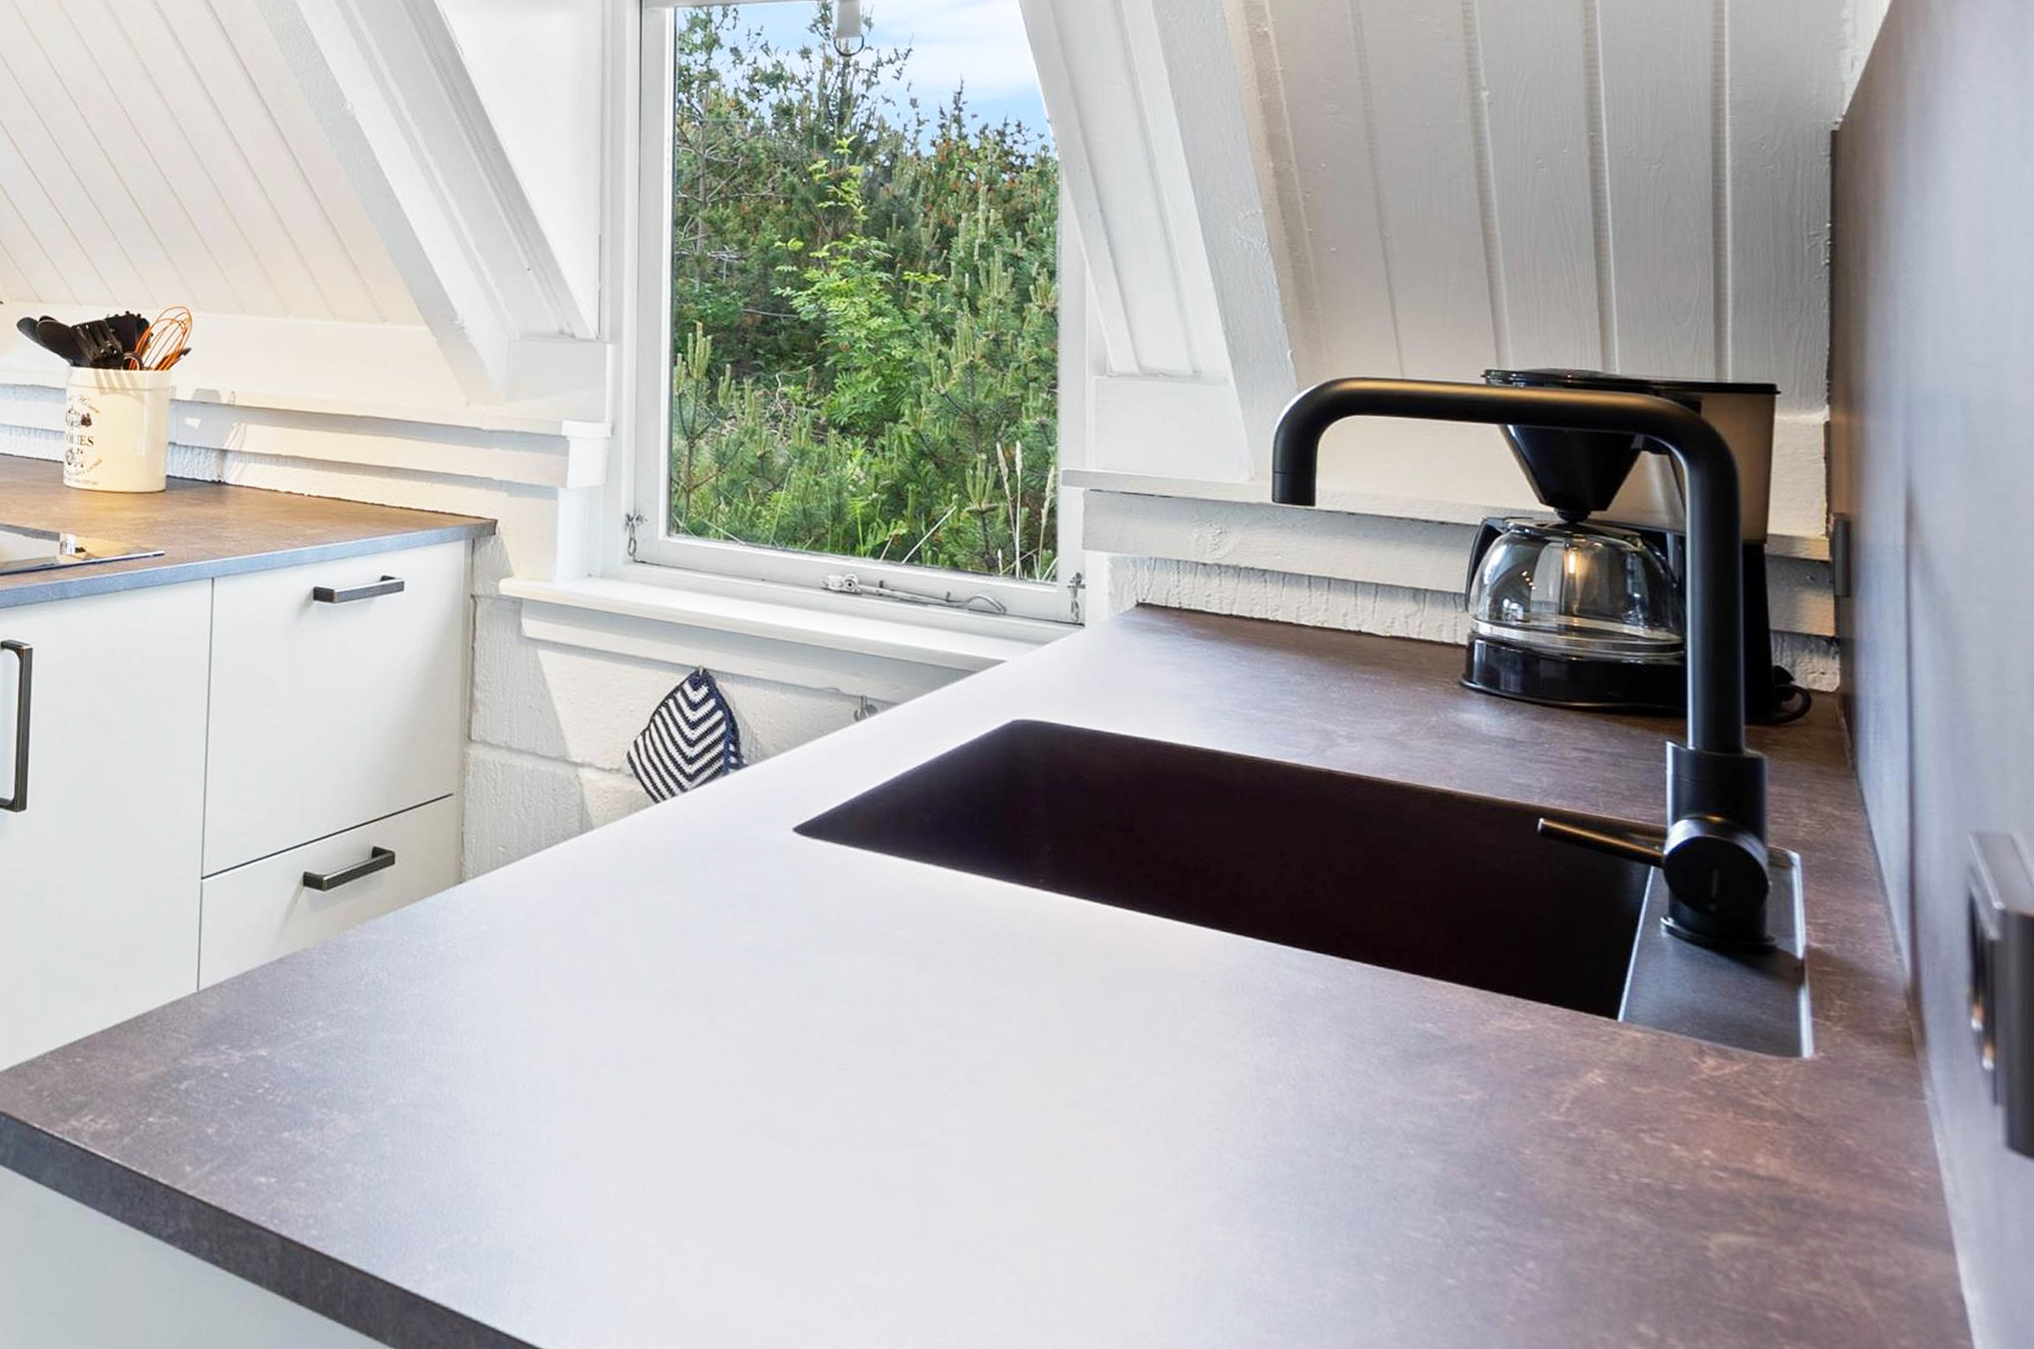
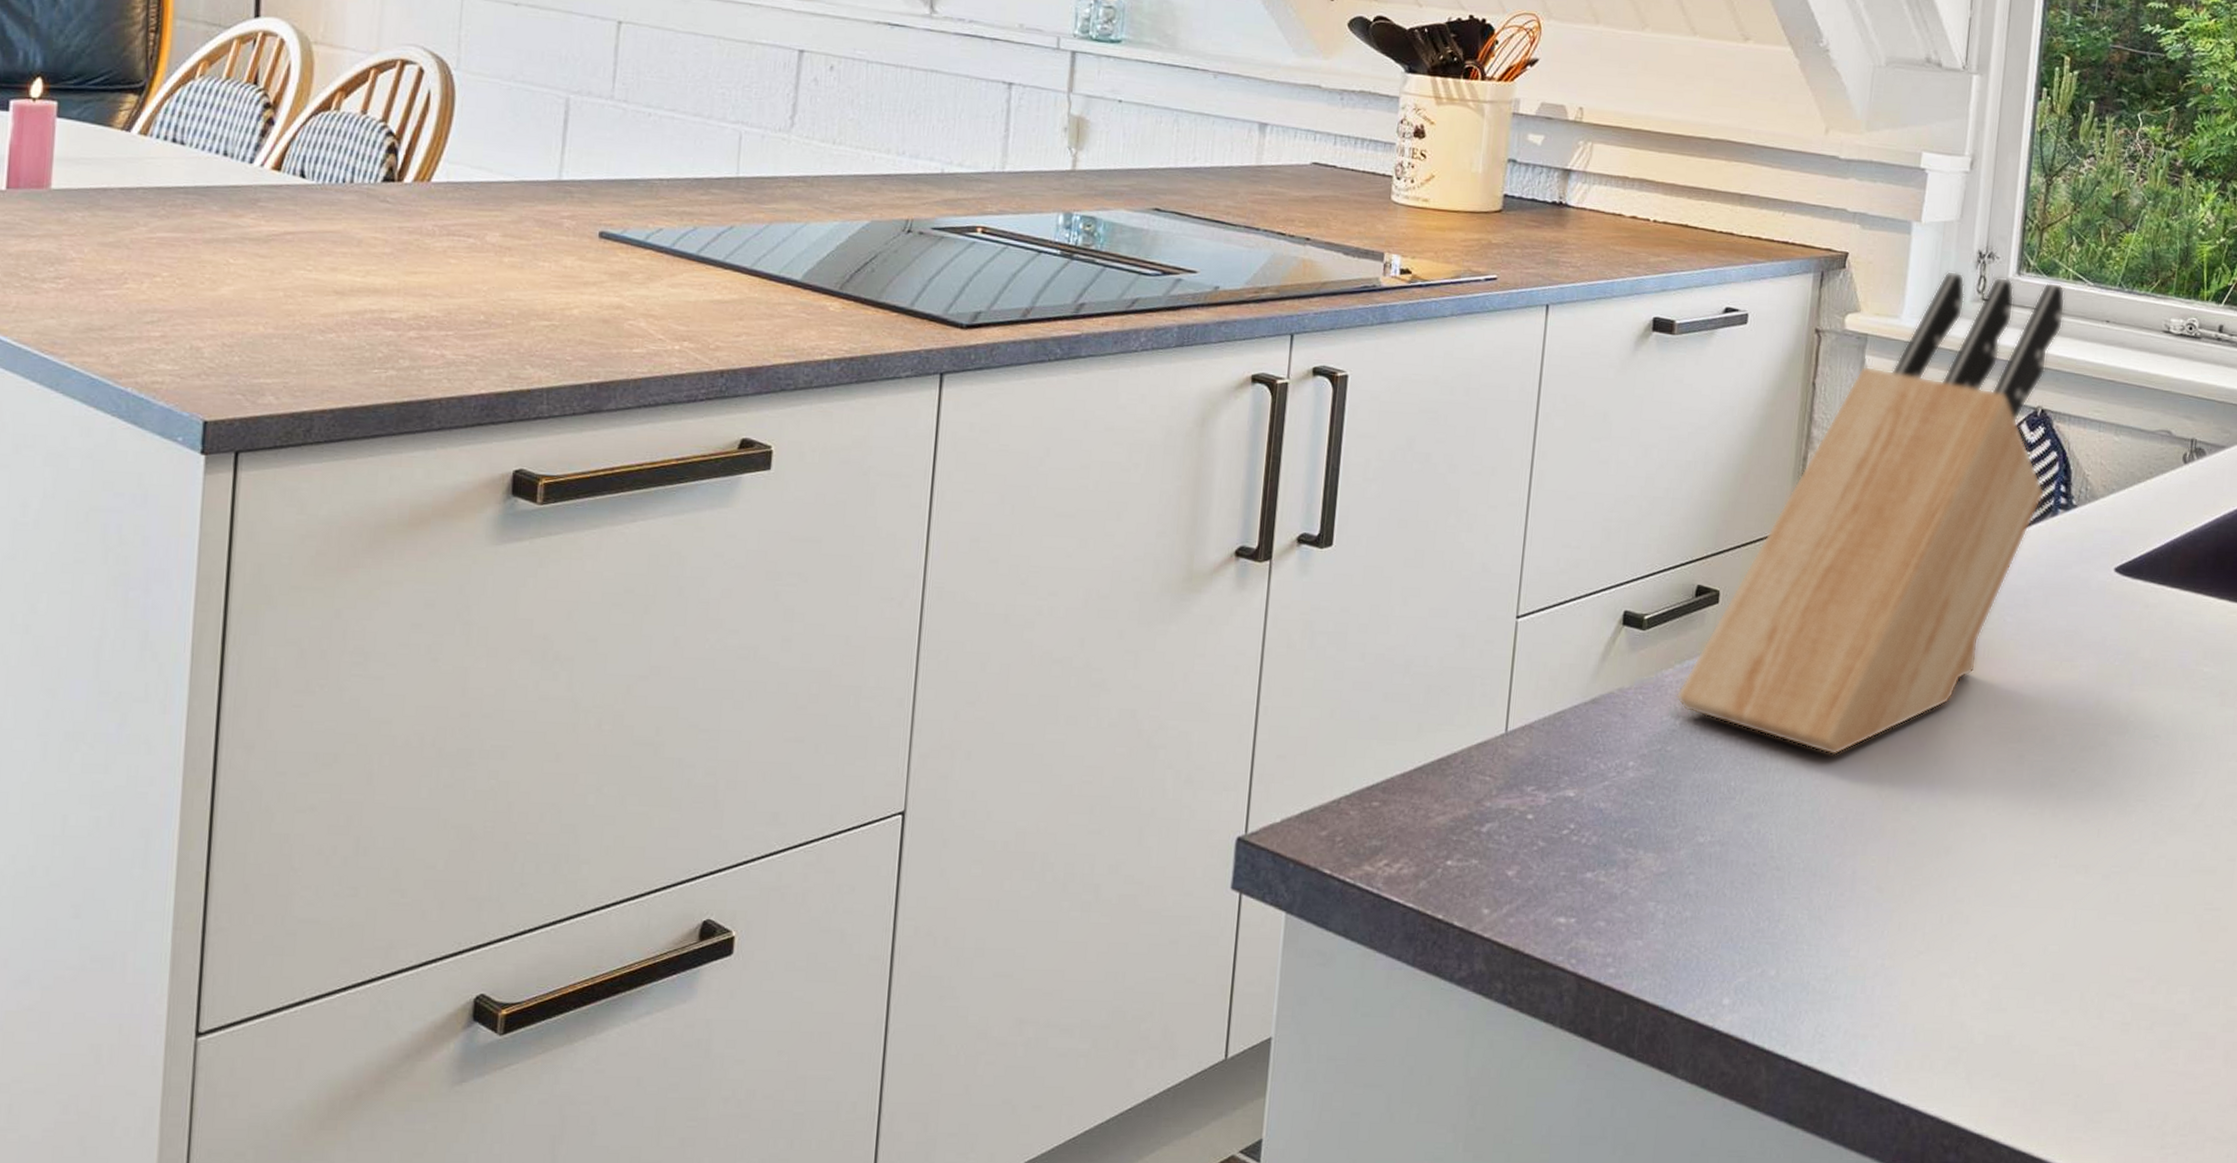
knife block: none [359,534,718,1018] -> present [1676,271,2066,756]

